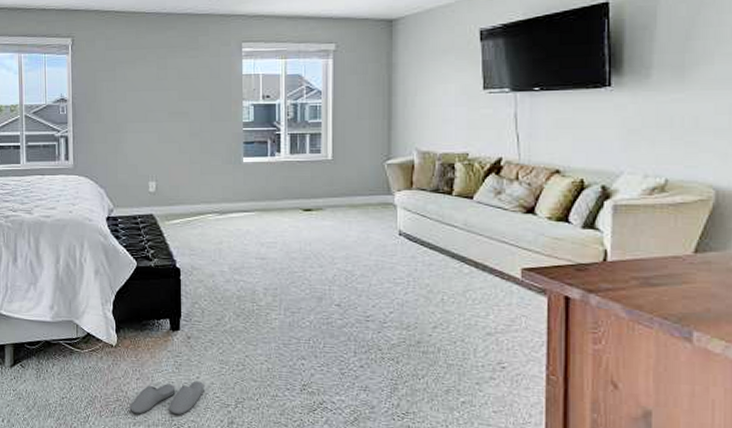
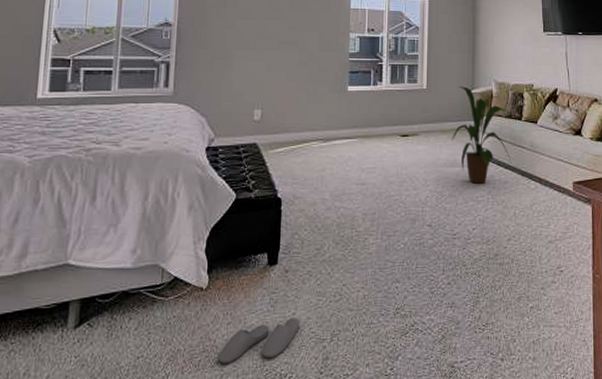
house plant: none [363,156,437,265] -> present [452,86,511,184]

